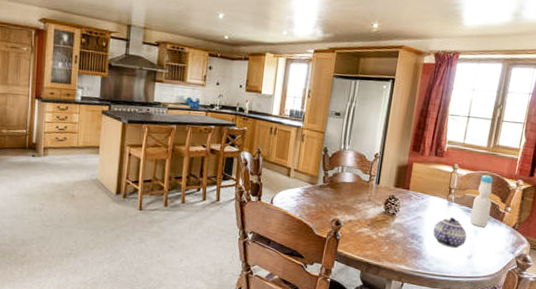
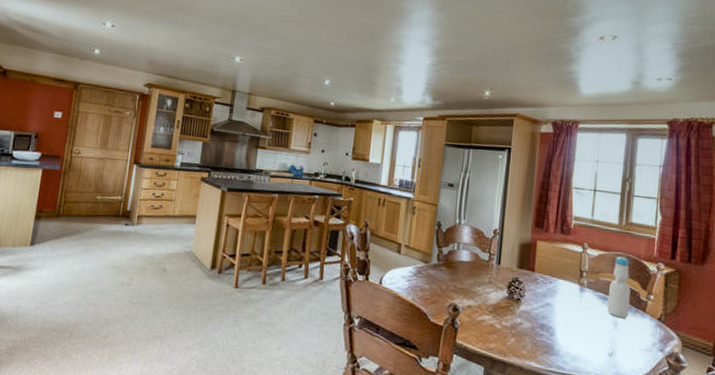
teapot: present [433,217,467,248] -> none [565,305,605,343]

